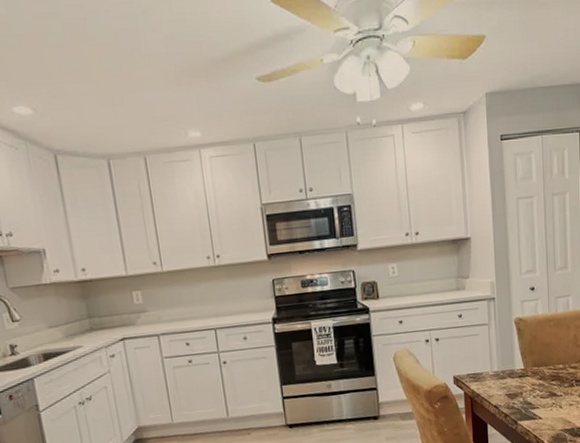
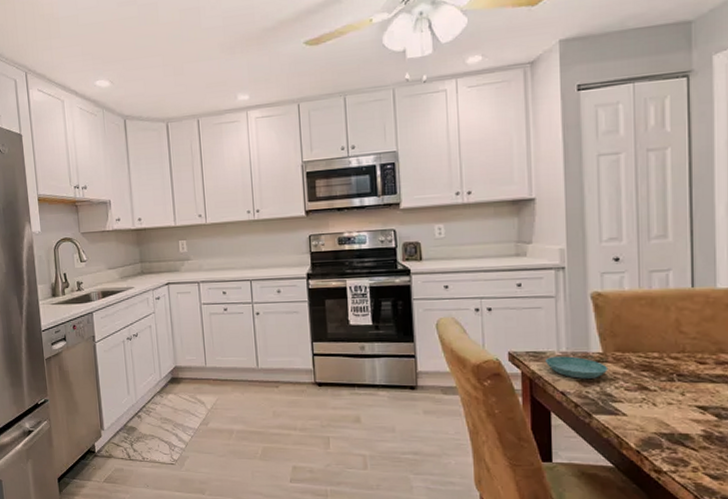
saucer: none [481,374,529,393] -> present [544,356,609,379]

